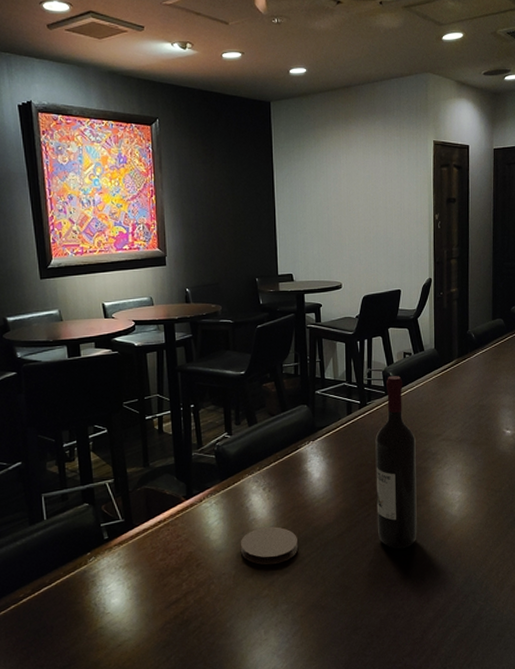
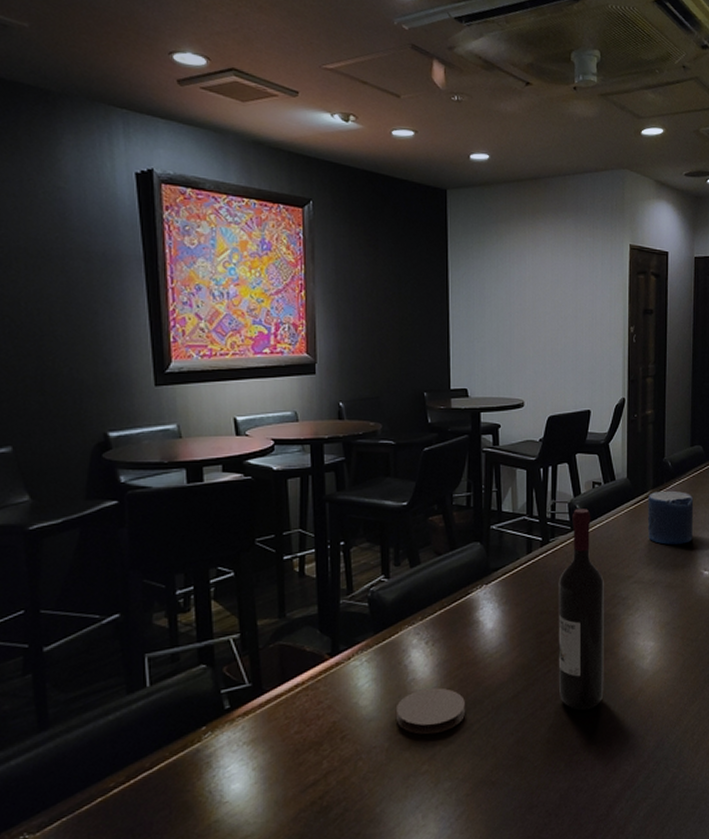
candle: none [453,359,496,407] -> present [647,490,694,545]

